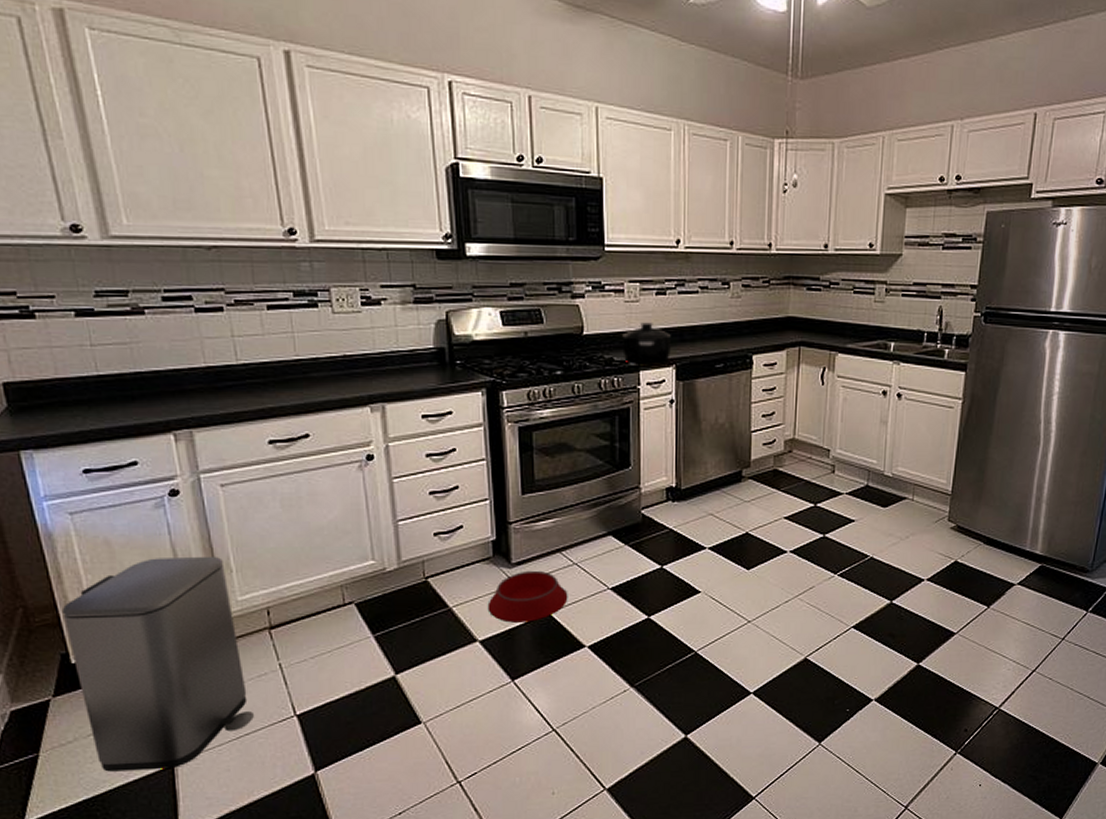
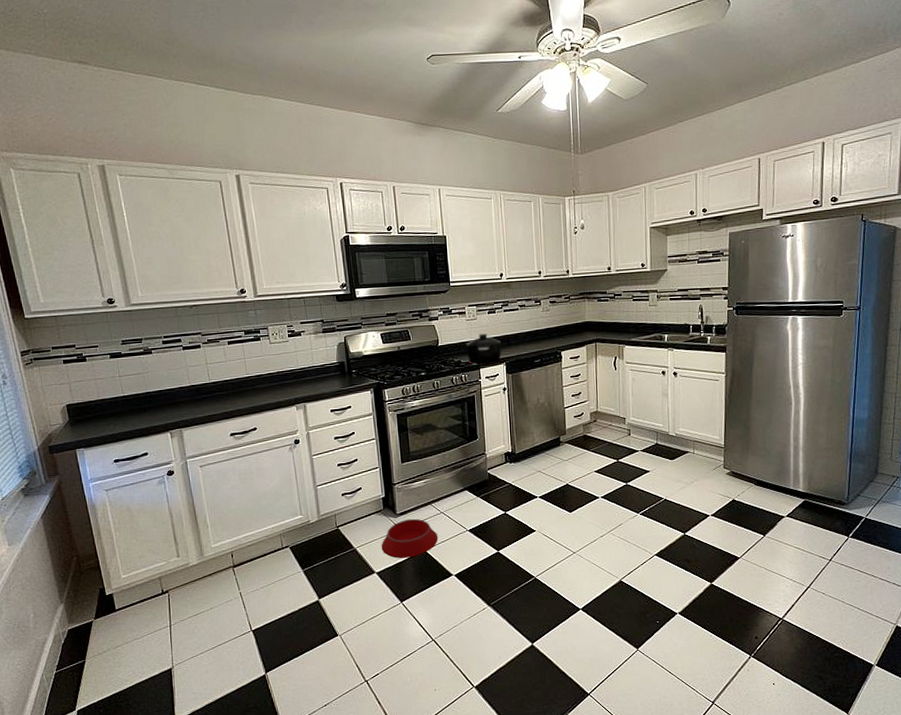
pedal bin: present [61,556,254,772] -> none [100,516,224,673]

